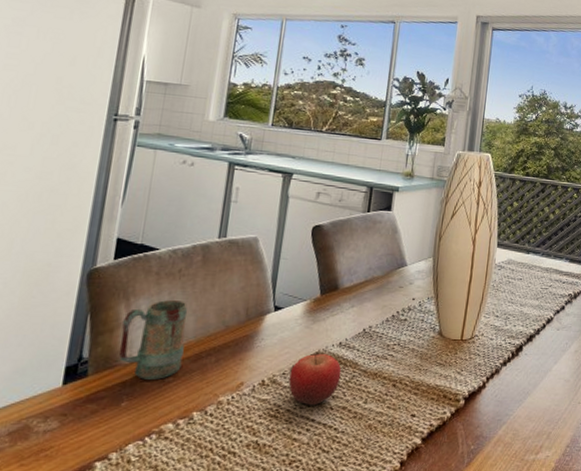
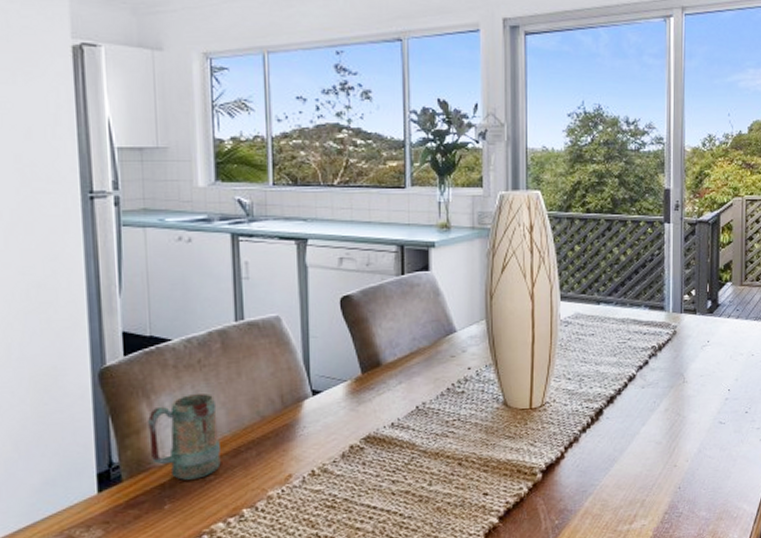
fruit: present [288,353,342,406] -> none [341,436,398,493]

